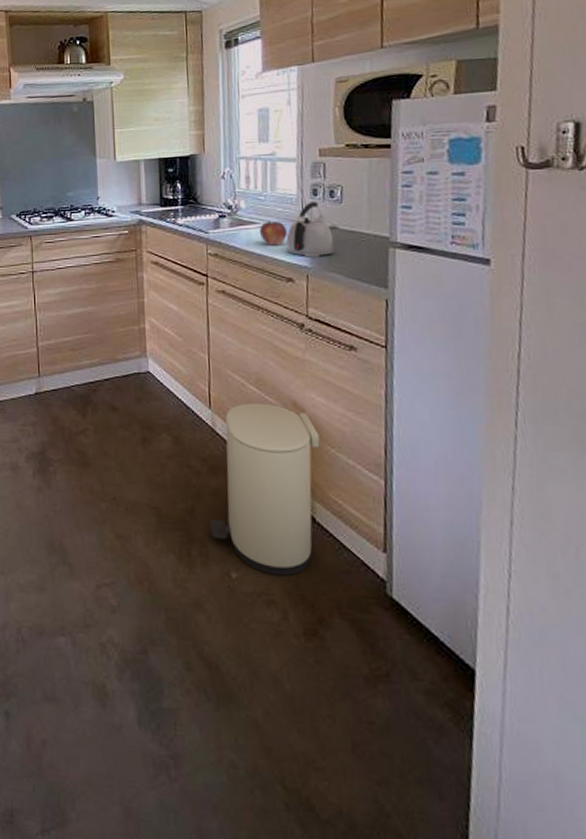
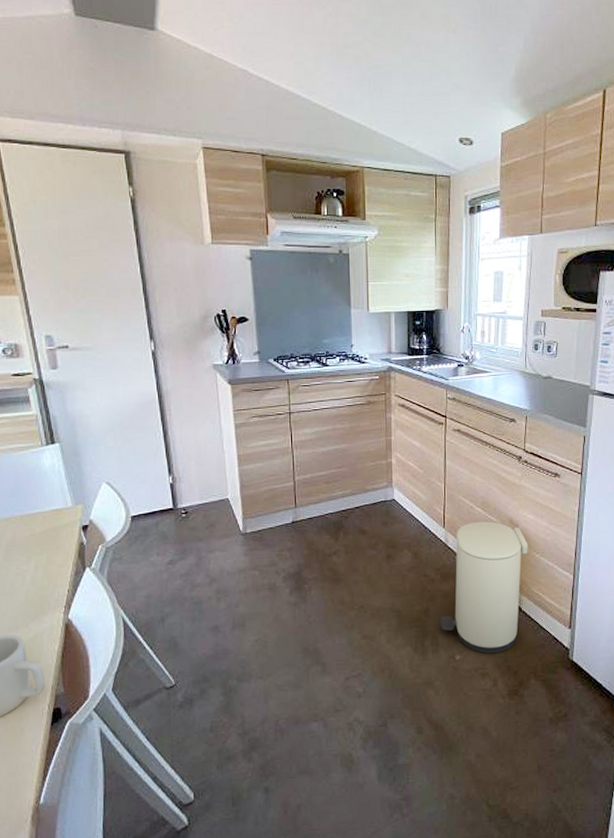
fruit: present [259,220,287,246] -> none [490,370,512,391]
kettle: present [285,202,334,257] -> none [510,355,548,402]

